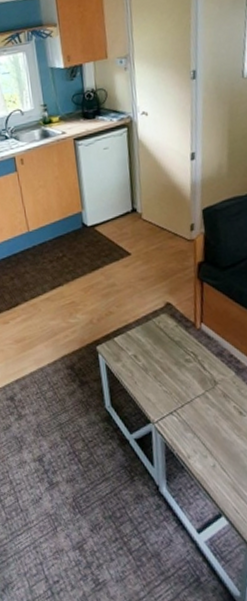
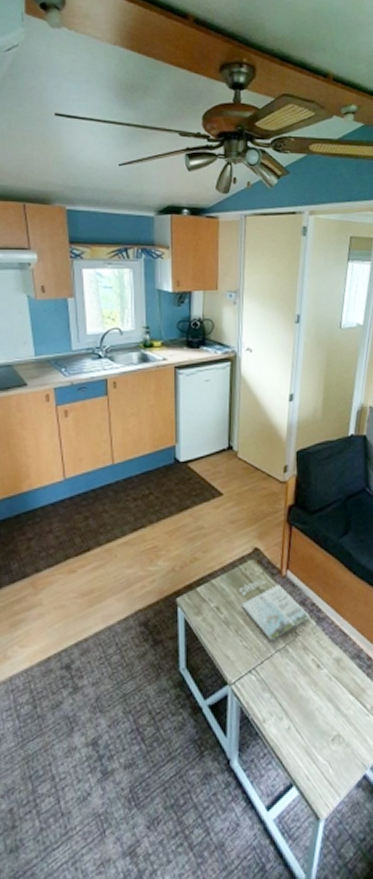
magazine: none [154,332,228,388] -> present [239,580,309,641]

